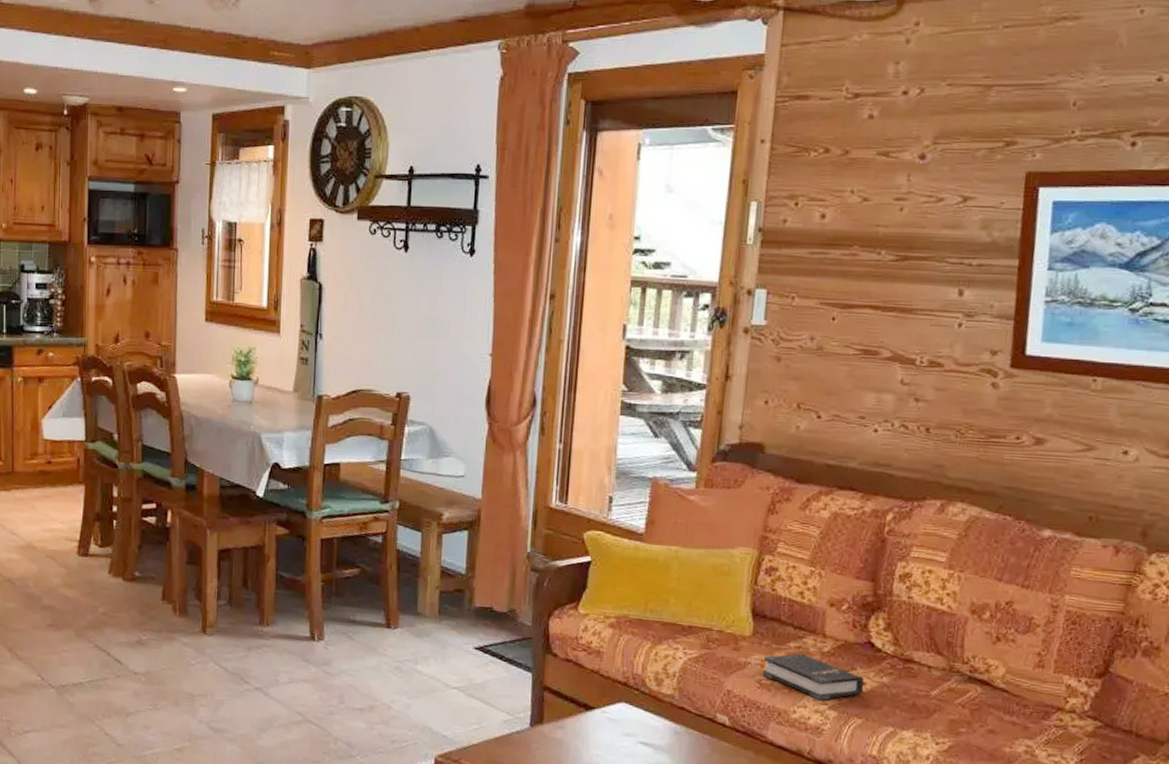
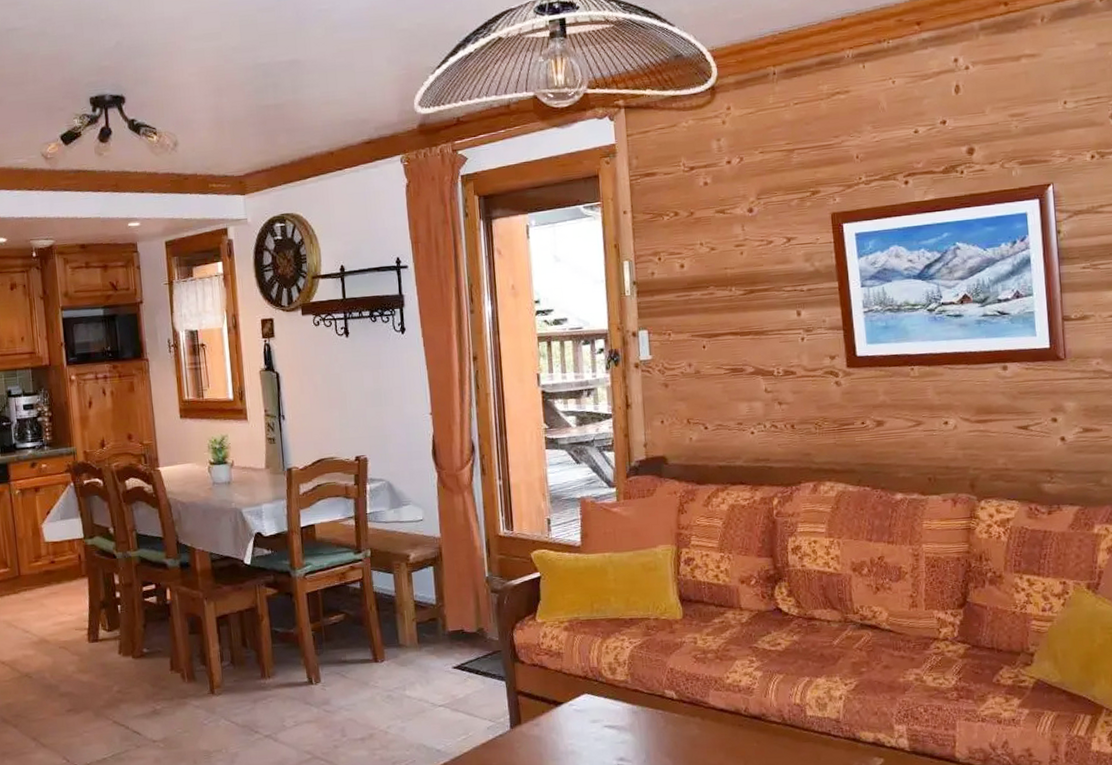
hardback book: present [762,653,864,701] -> none [695,627,780,665]

